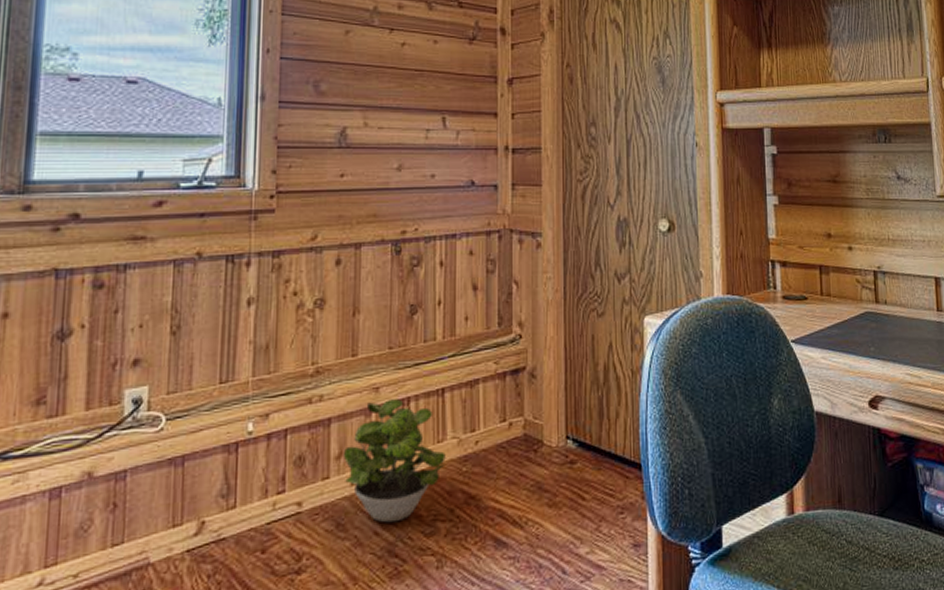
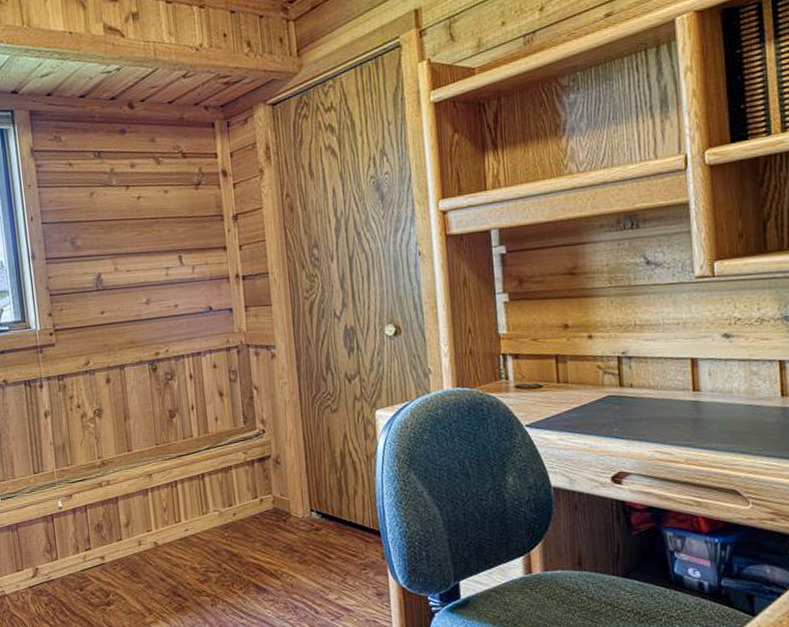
potted plant: present [342,399,446,523] -> none [130,482,211,572]

